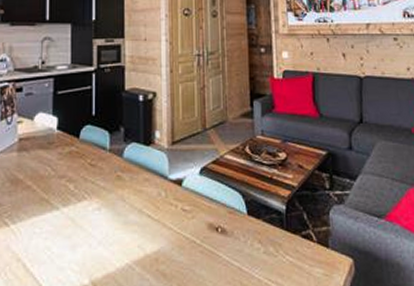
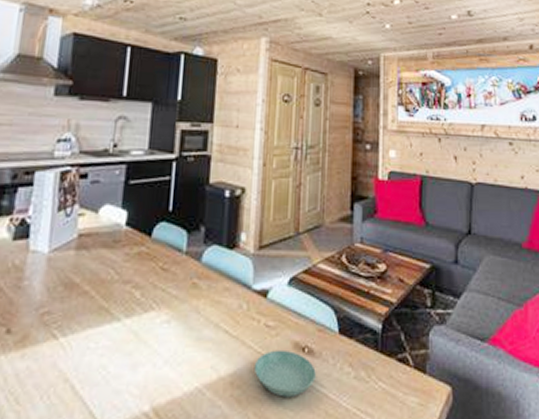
saucer: none [174,230,229,271] -> present [253,349,316,397]

